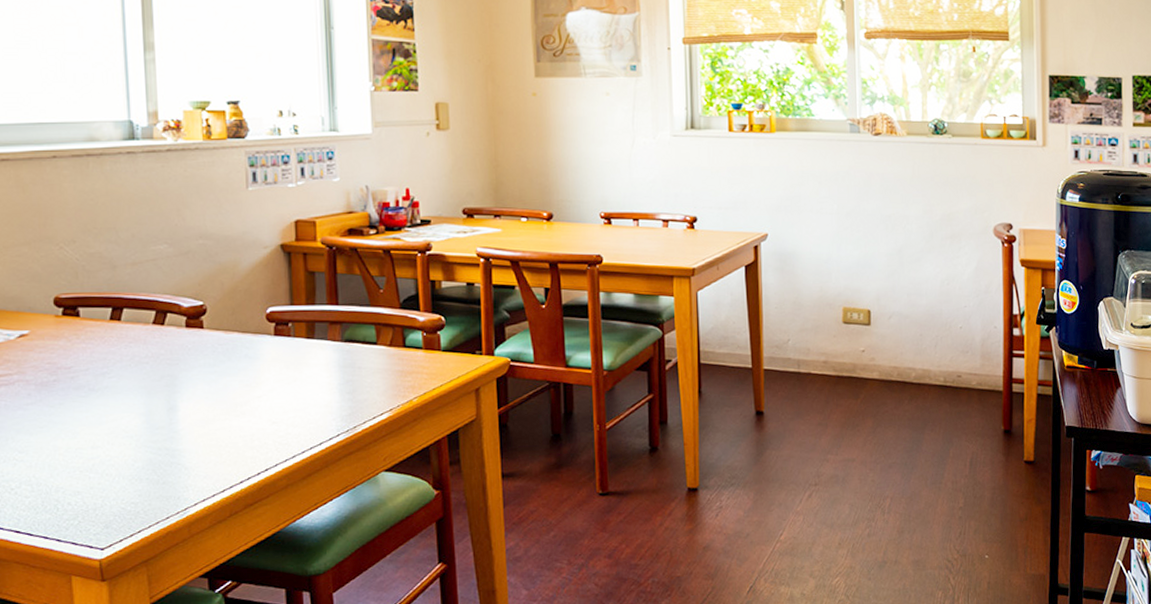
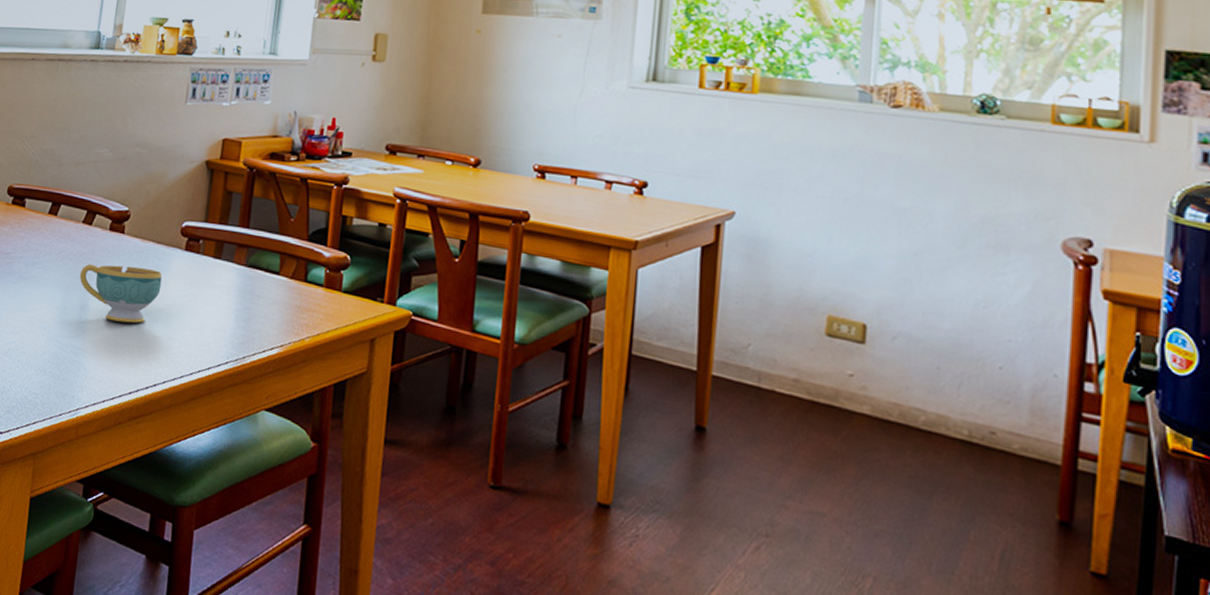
teacup: none [160,359,255,417] -> present [79,263,162,323]

